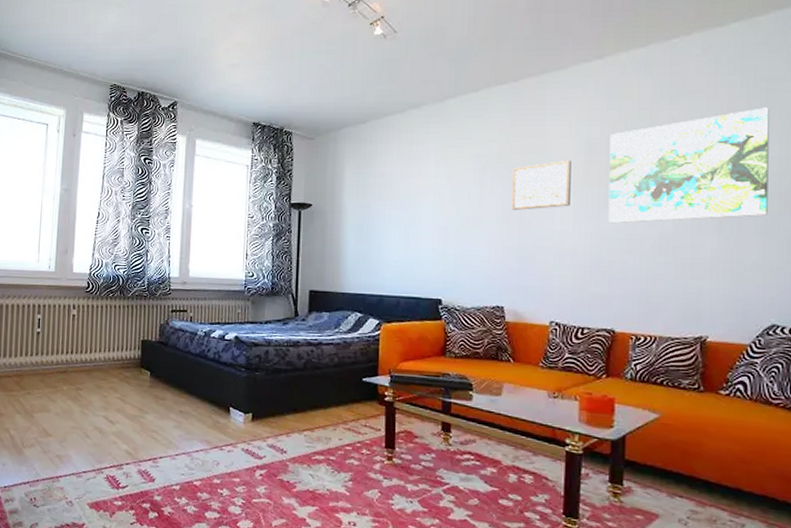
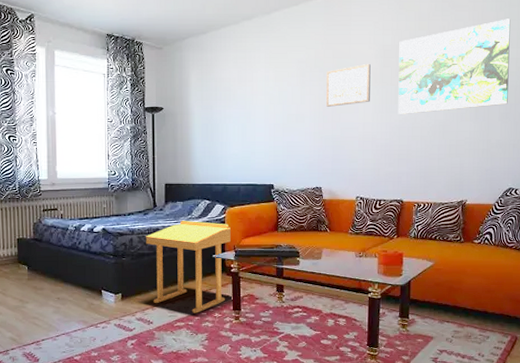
side table: none [284,335,386,447] -> present [146,221,231,313]

